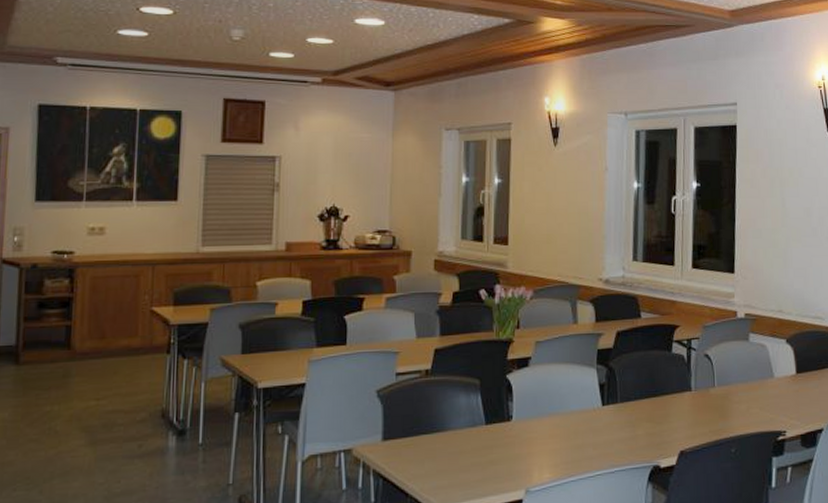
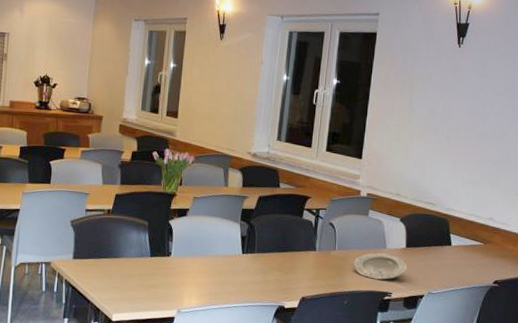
plate: none [738,383,800,417] -> present [354,252,407,280]

